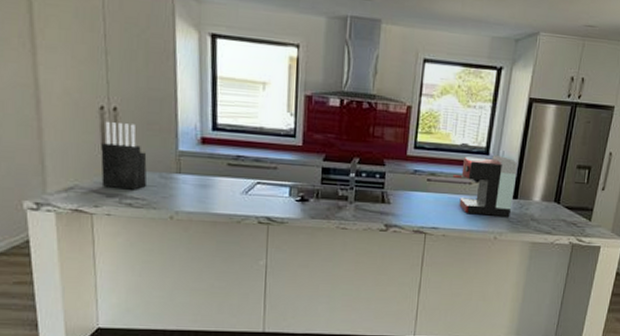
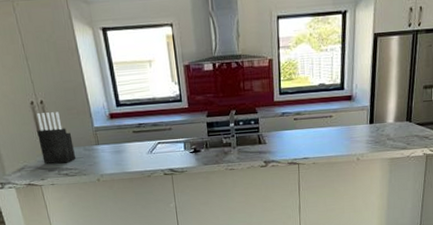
coffee maker: present [453,154,518,217] -> none [315,88,371,142]

